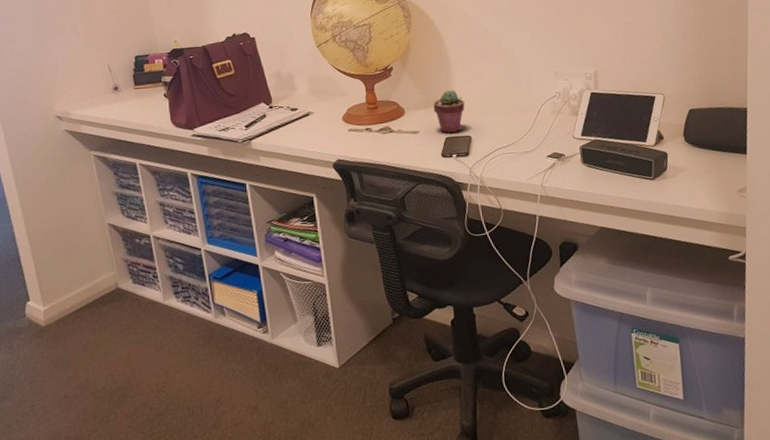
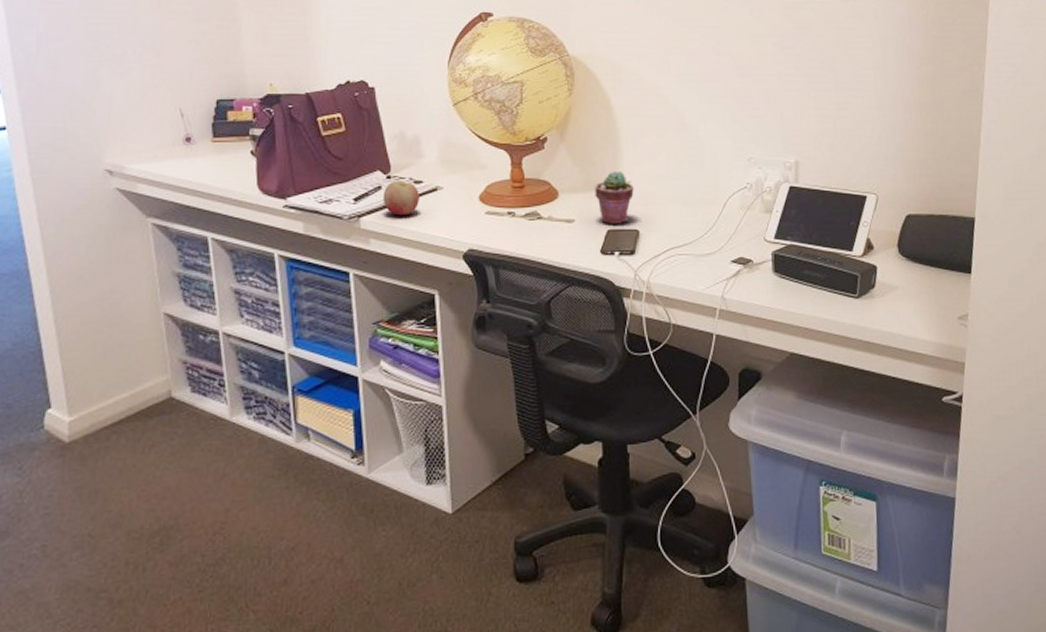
fruit: none [267,109,297,137] -> present [382,180,421,216]

